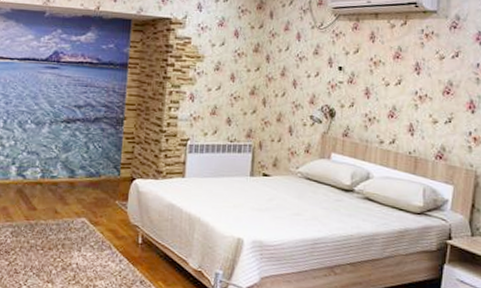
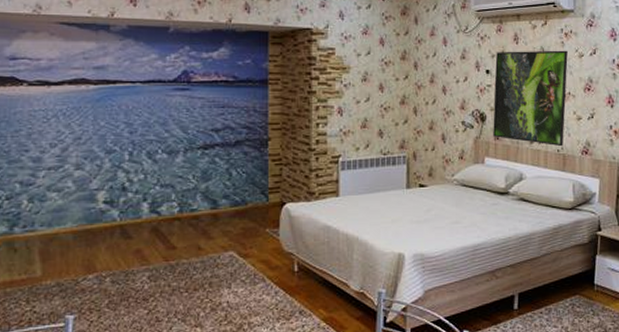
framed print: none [341,49,427,149] -> present [493,50,568,147]

